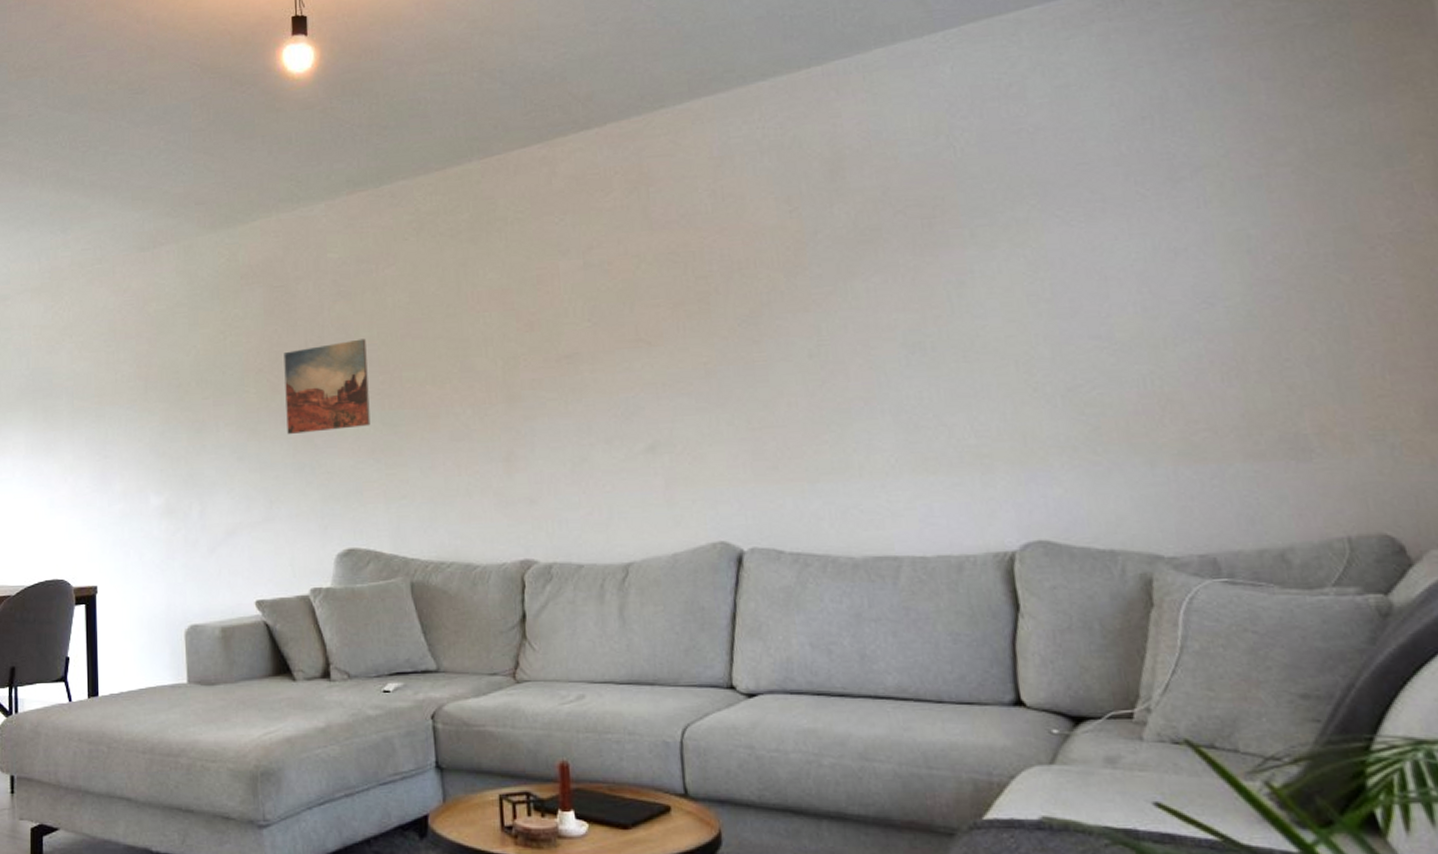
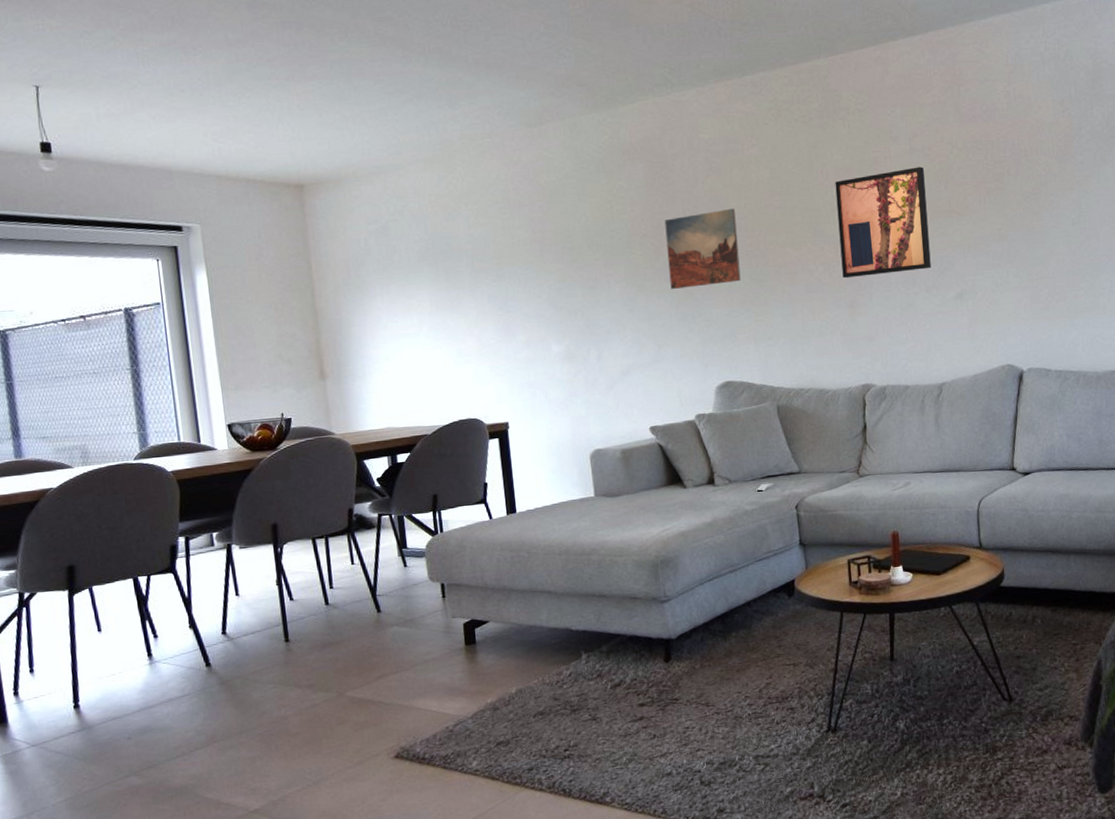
wall art: none [488,285,613,424] -> present [835,167,931,279]

